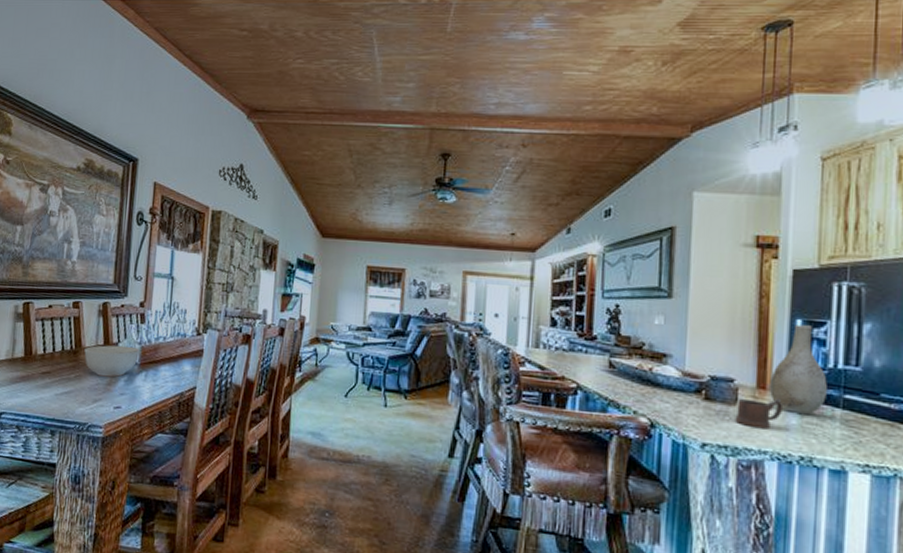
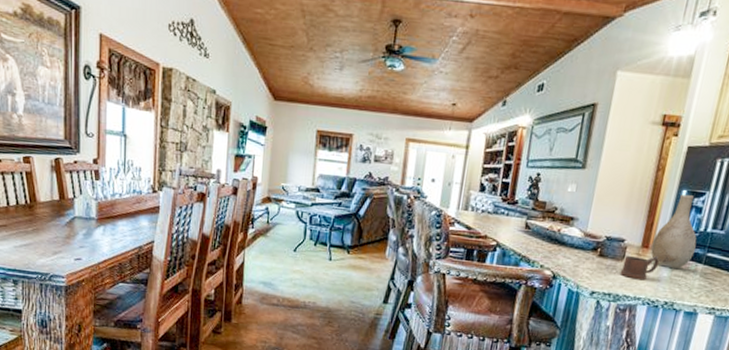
bowl: present [84,345,139,378] -> none [40,200,96,231]

